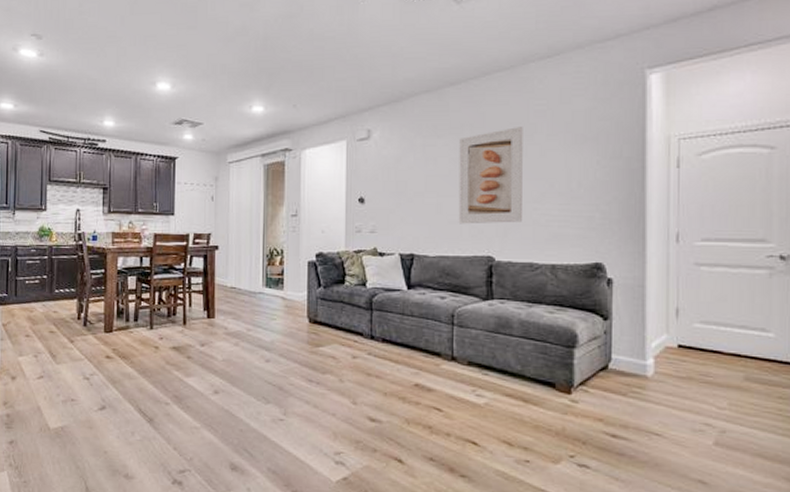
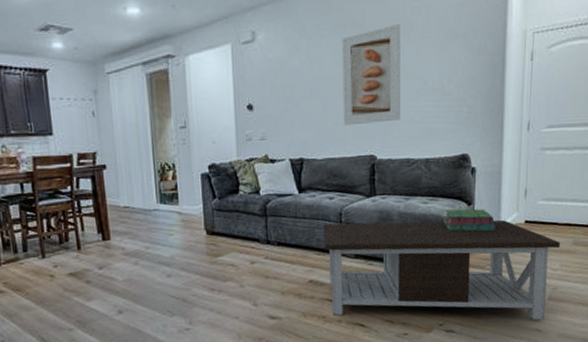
coffee table: none [433,324,727,471] -> present [323,219,560,321]
stack of books: none [573,322,640,353] -> present [443,208,496,232]

